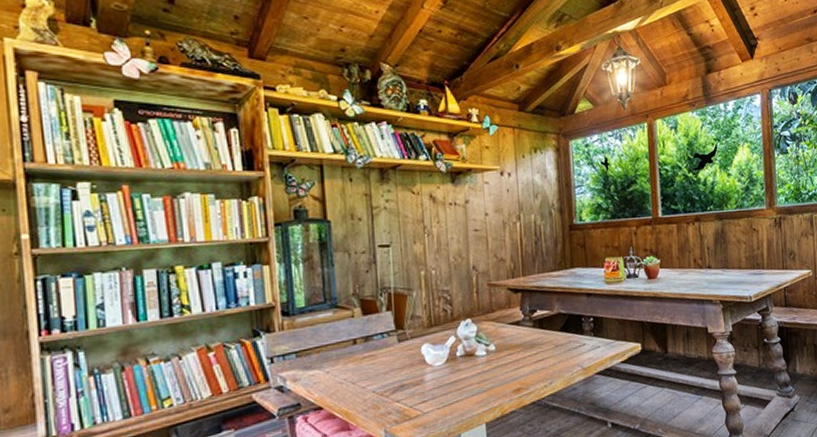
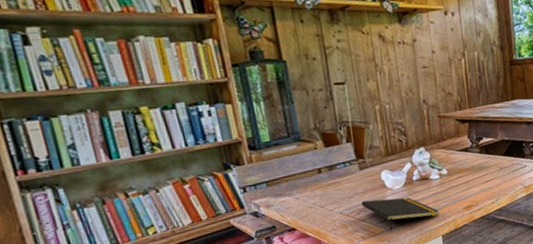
notepad: none [396,375,484,415] -> present [361,197,439,231]

